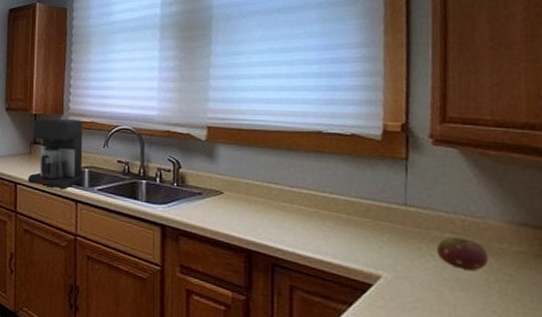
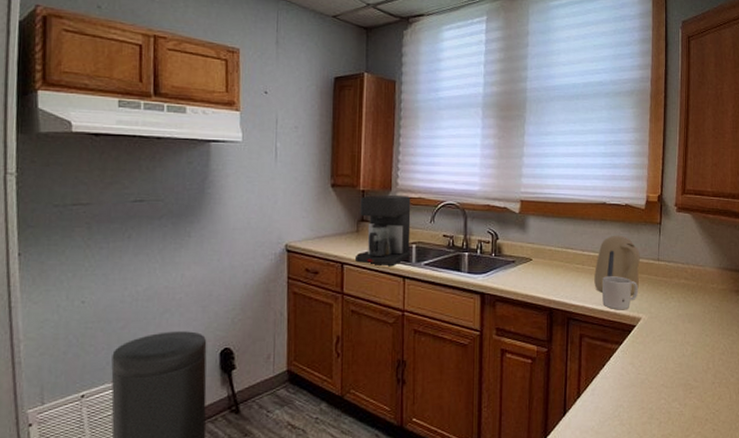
kettle: none [308,170,376,246] -> present [594,235,640,295]
mug: none [320,219,376,264] -> present [602,276,639,310]
fruit: present [437,237,489,271] -> none [676,282,705,307]

